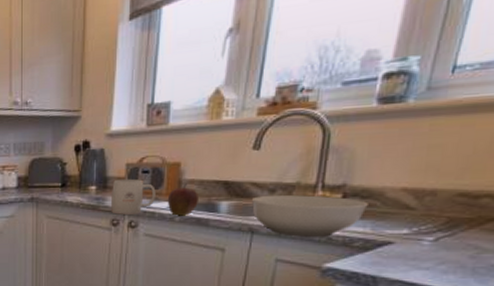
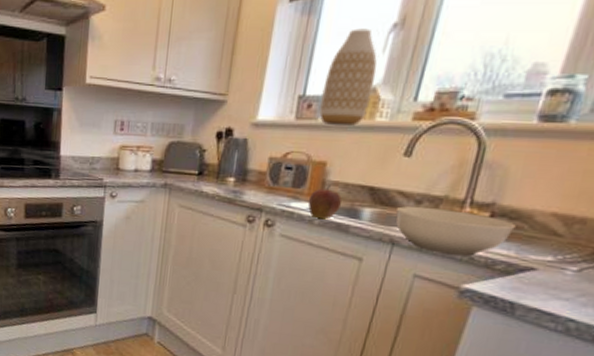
mug: present [111,178,156,216] -> none [248,172,298,214]
vase: none [168,36,218,129] -> present [319,28,377,127]

